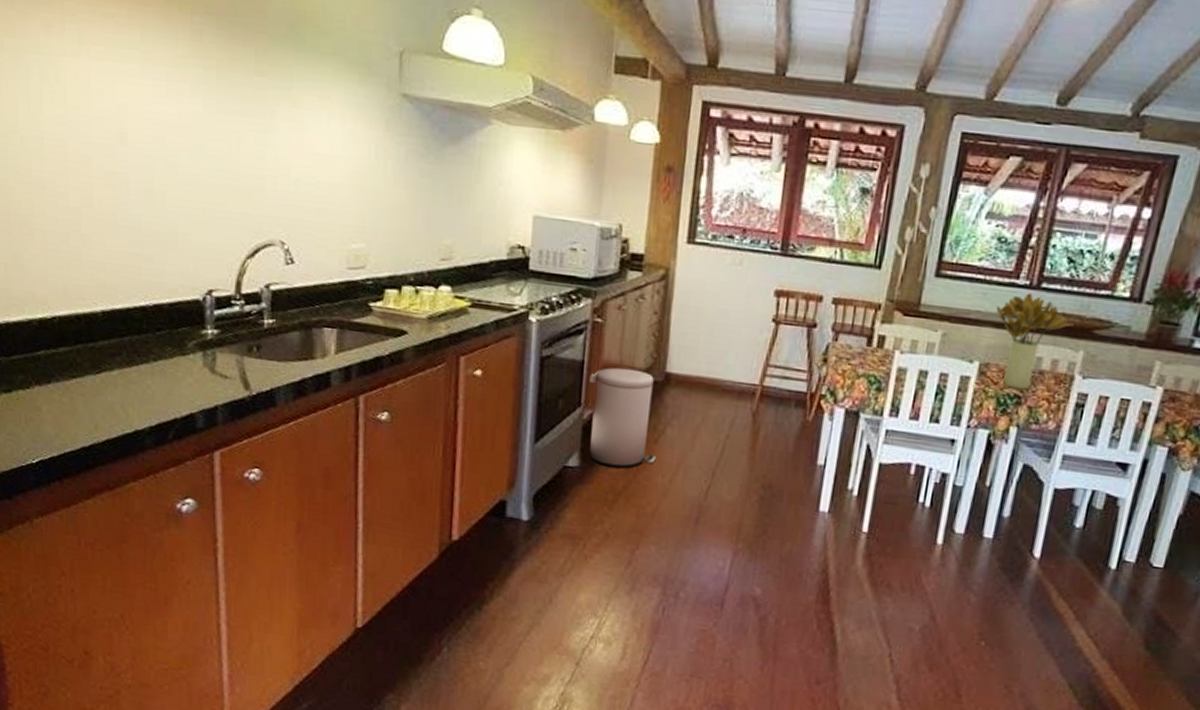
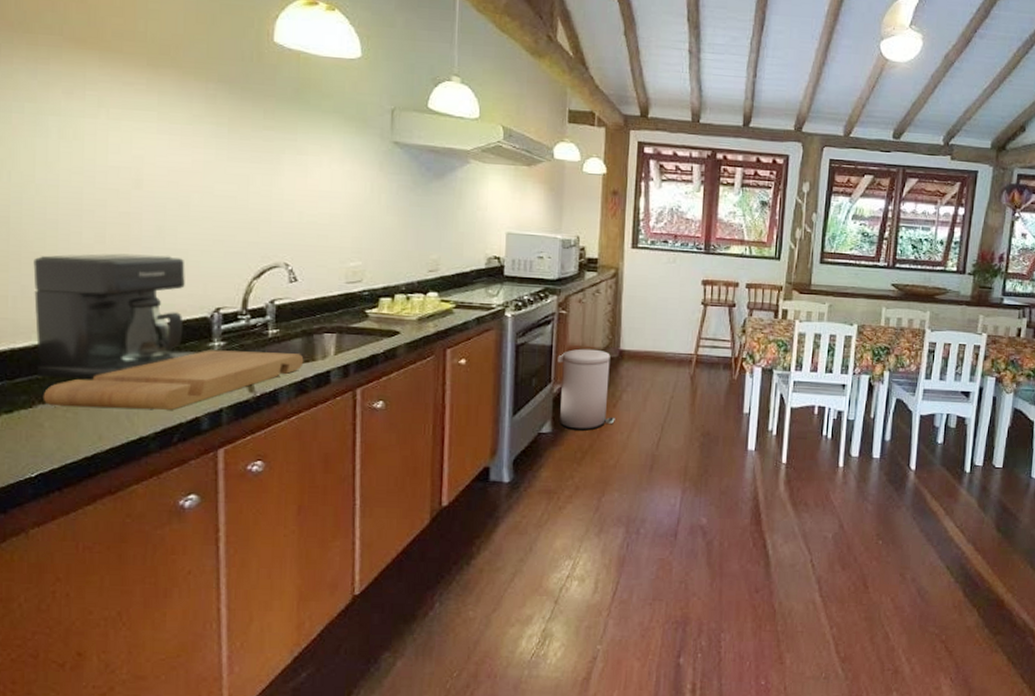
coffee maker: none [22,218,192,363] -> present [33,253,199,380]
cutting board: none [39,337,302,403] -> present [43,349,304,410]
flower bouquet: present [995,293,1074,390] -> none [865,271,921,343]

